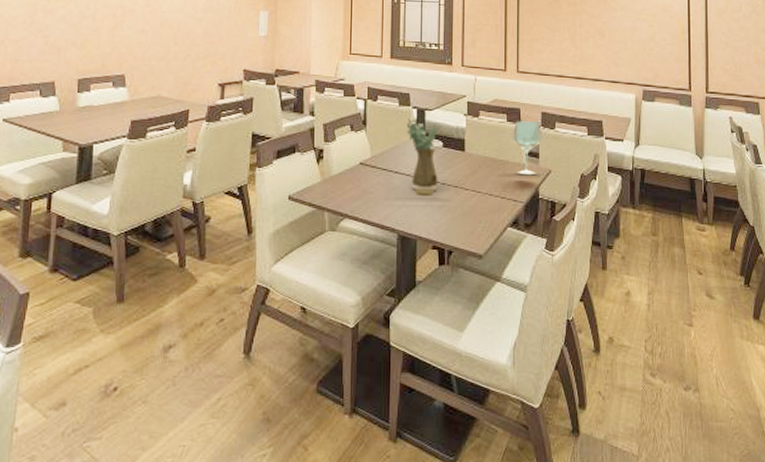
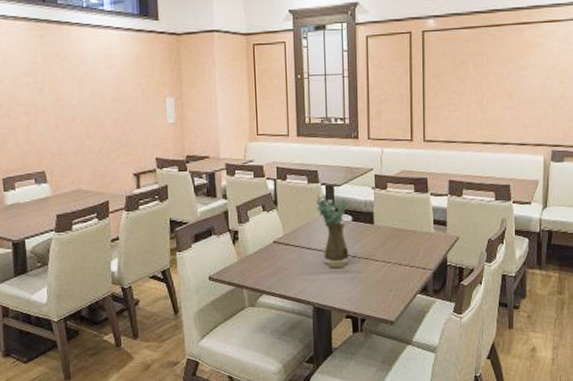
wine glass: present [512,121,543,176] -> none [419,190,451,244]

